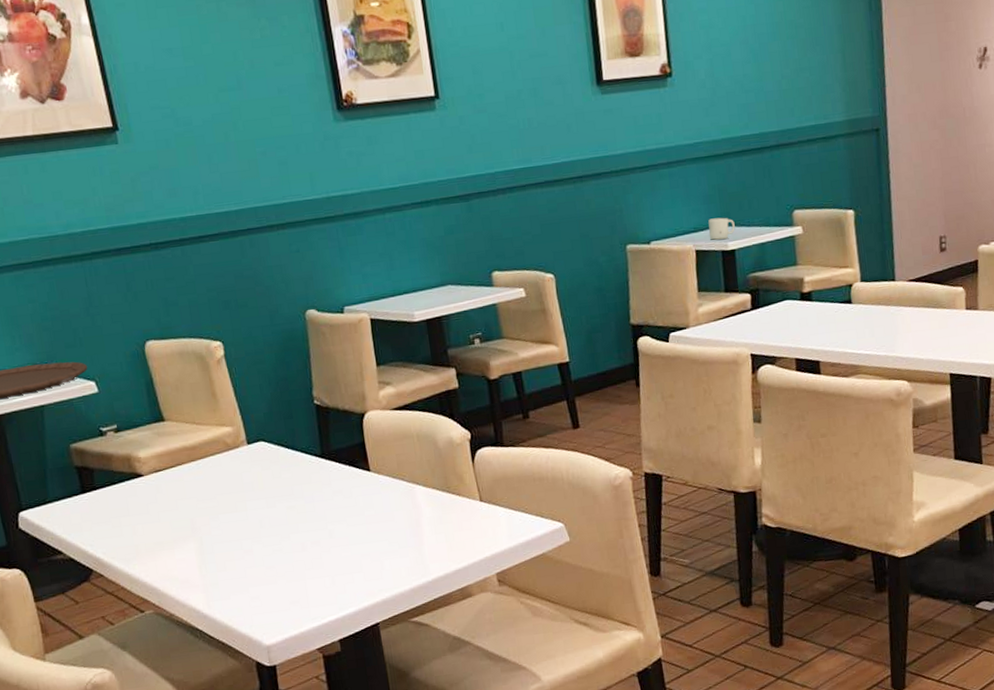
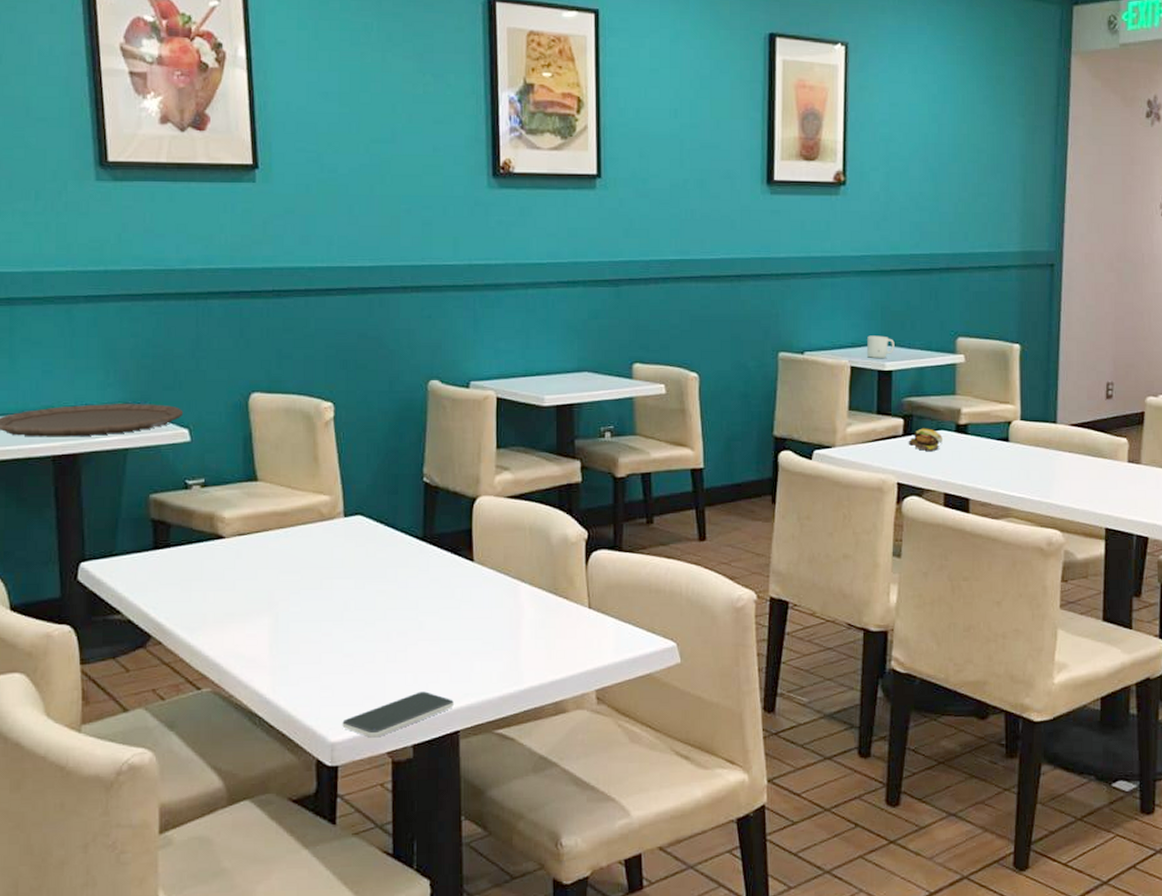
smartphone: none [273,592,371,638] -> present [342,691,454,738]
burger: none [757,299,789,322] -> present [908,428,942,452]

